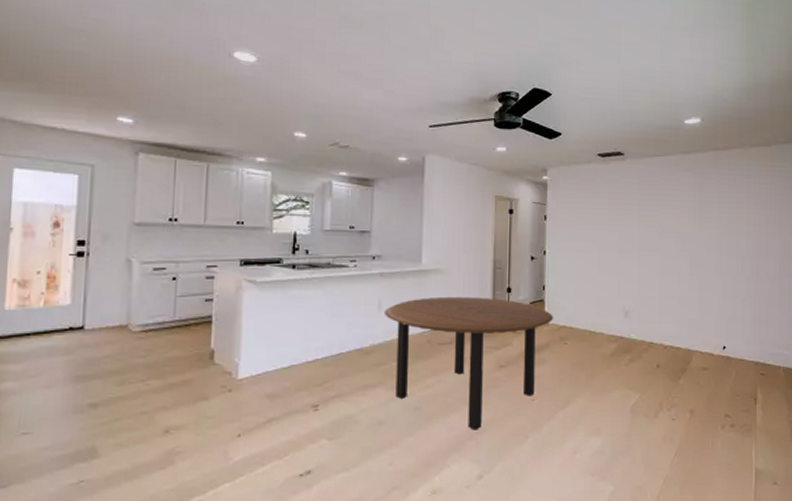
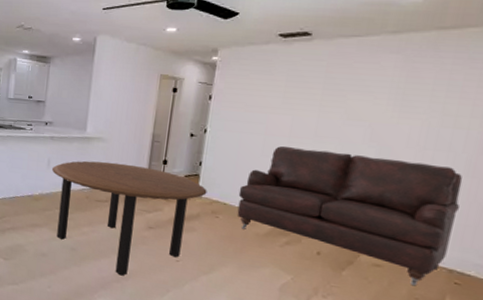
sofa: none [582,261,752,383] -> present [237,146,463,286]

